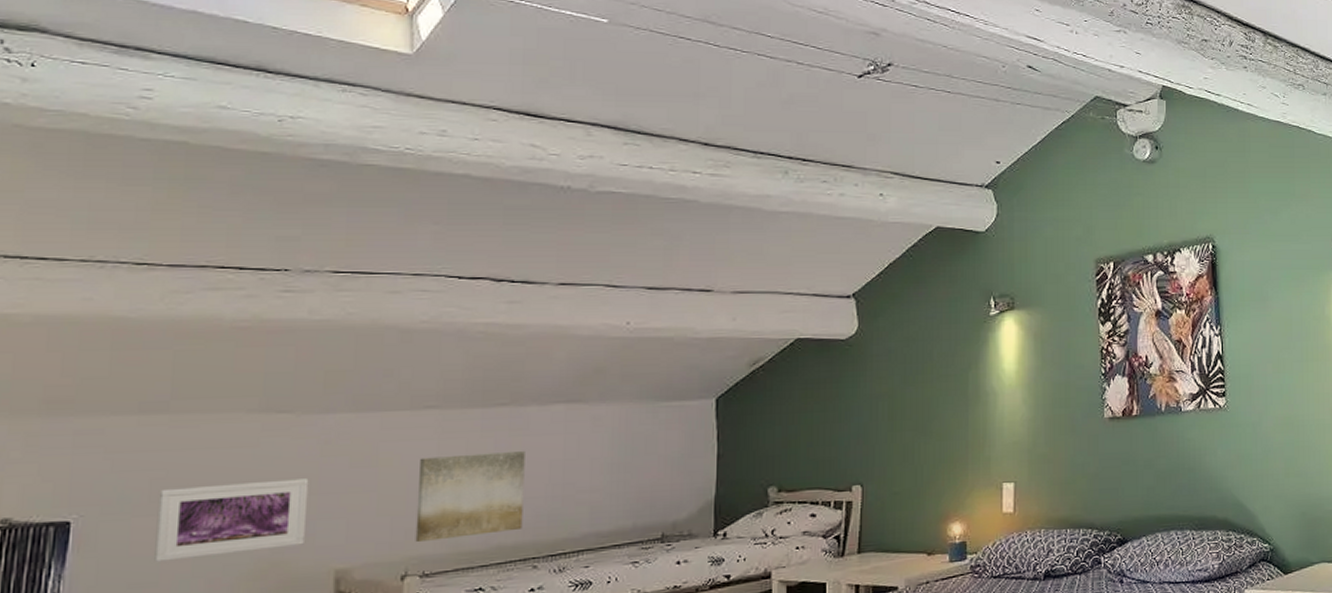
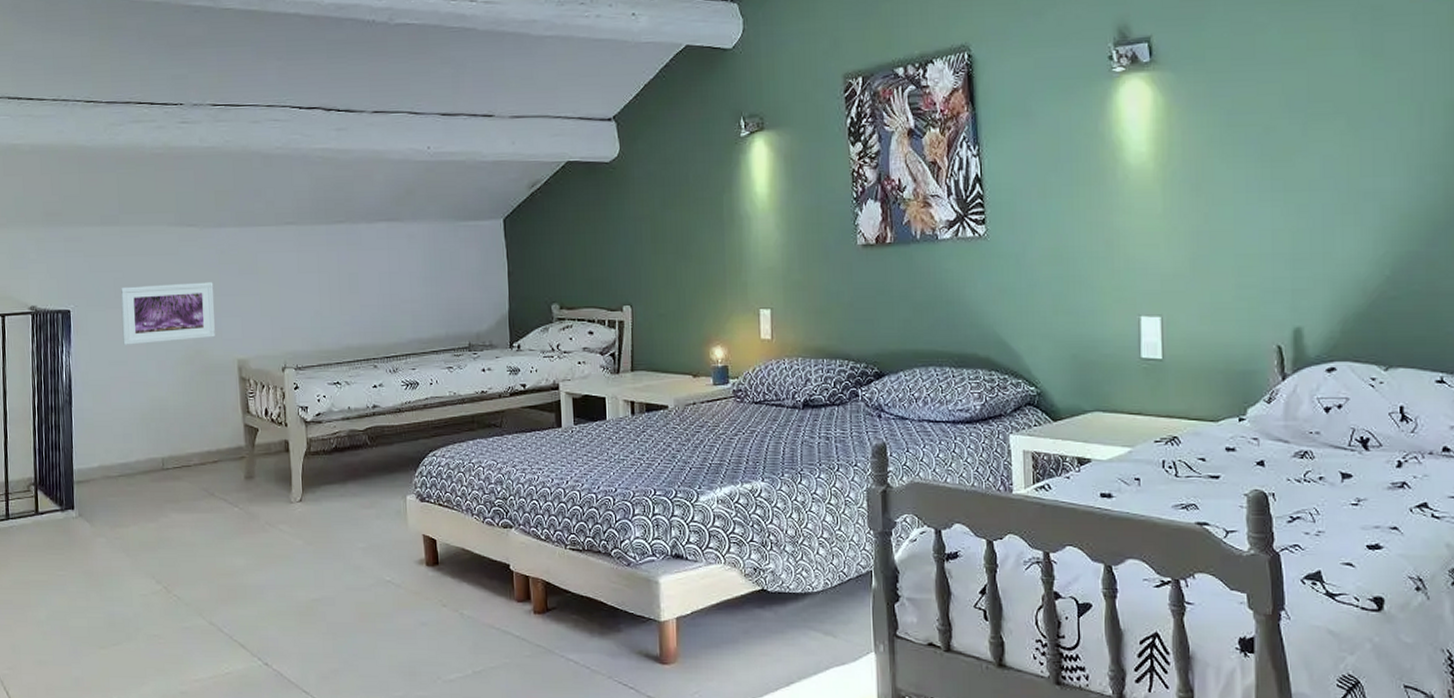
wall art: present [415,450,525,543] -> none [286,263,364,340]

